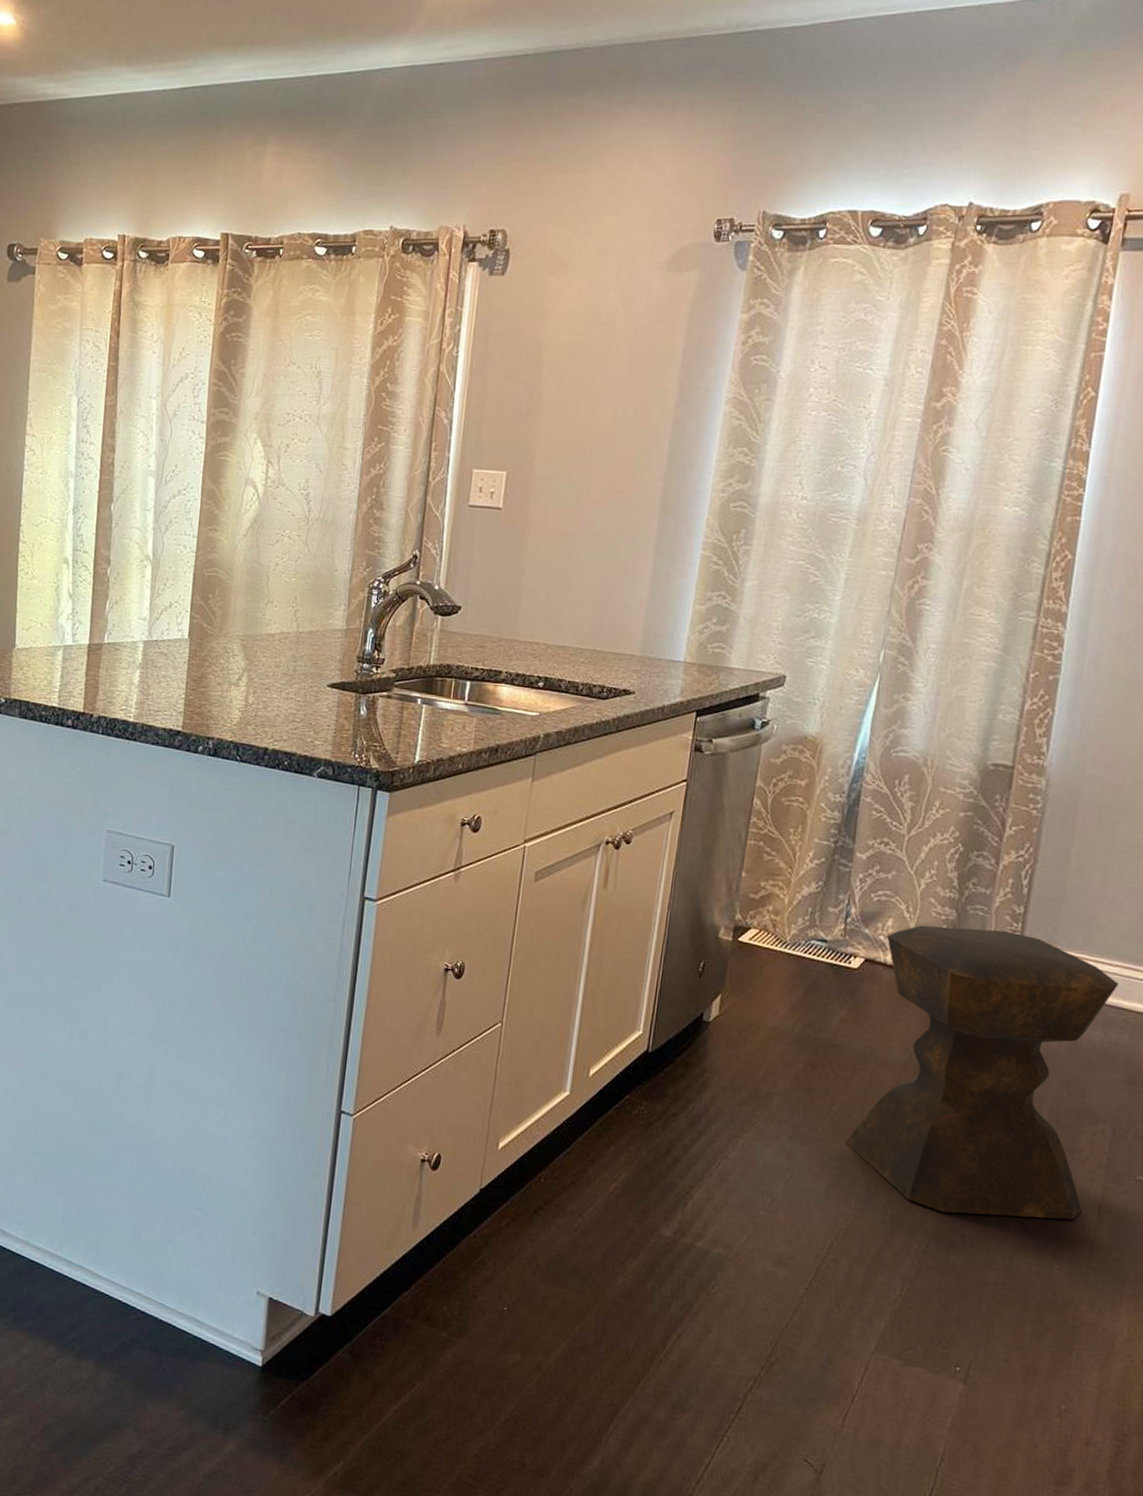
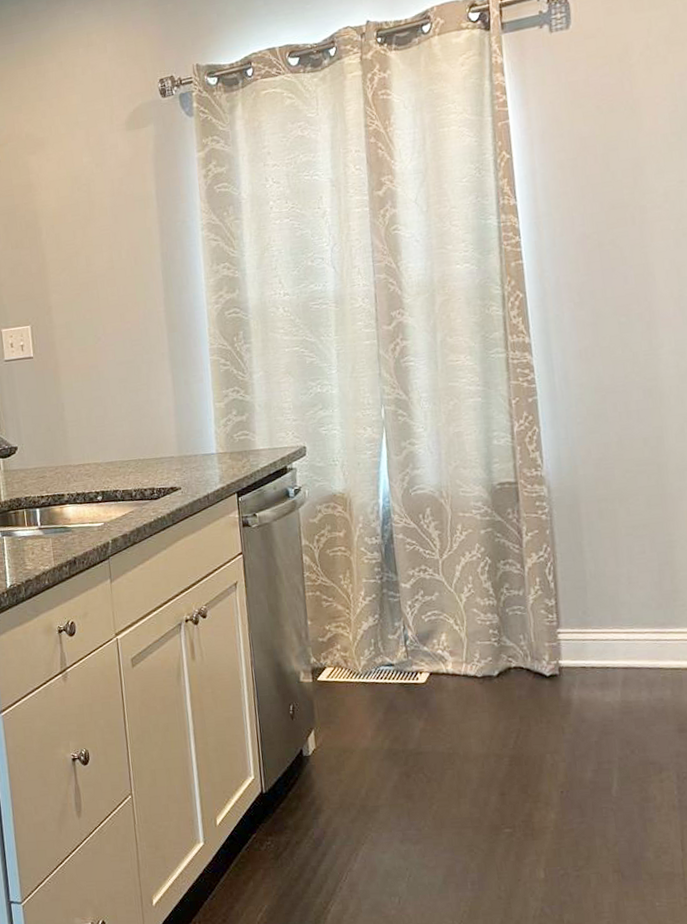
stool: present [845,925,1120,1220] -> none [444,623,667,878]

